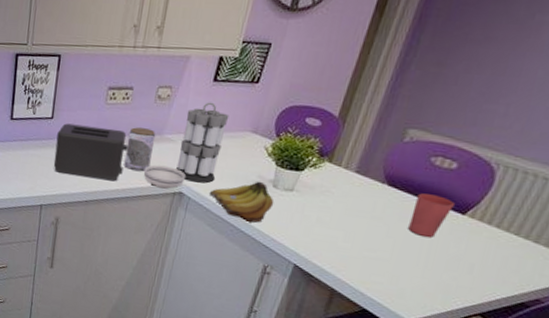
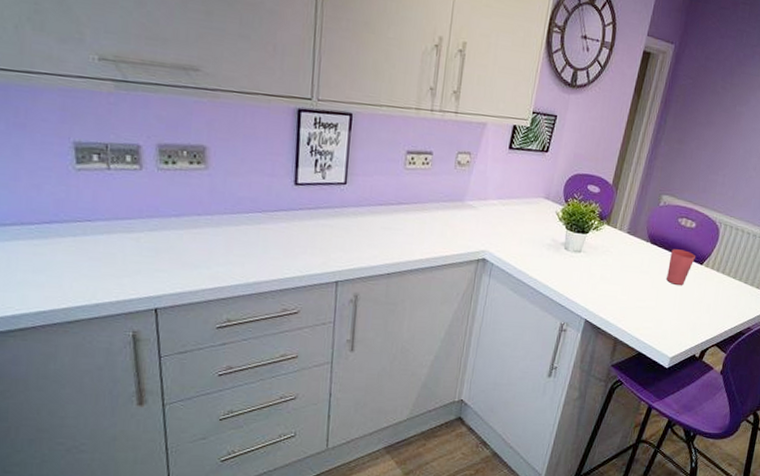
toaster: present [53,123,128,182] -> none [349,189,430,251]
jar: present [124,127,156,172] -> none [427,193,458,240]
bowl: present [143,164,186,189] -> none [447,232,488,256]
spice rack: present [176,102,230,184] -> none [479,169,525,249]
fruit: present [208,181,274,223] -> none [510,244,566,284]

